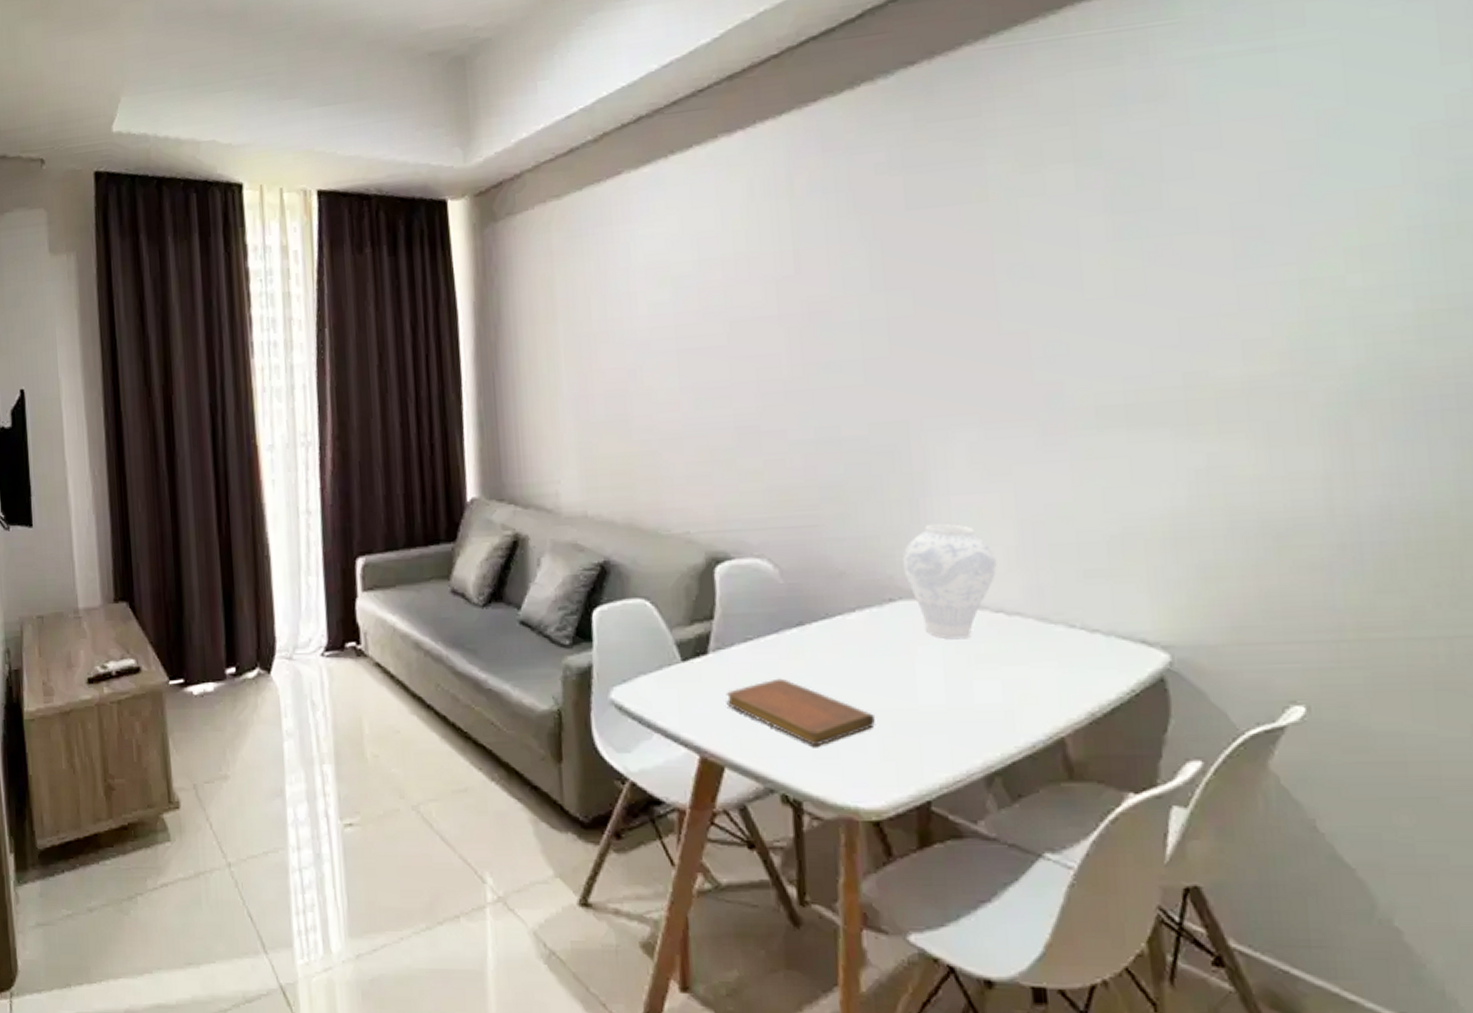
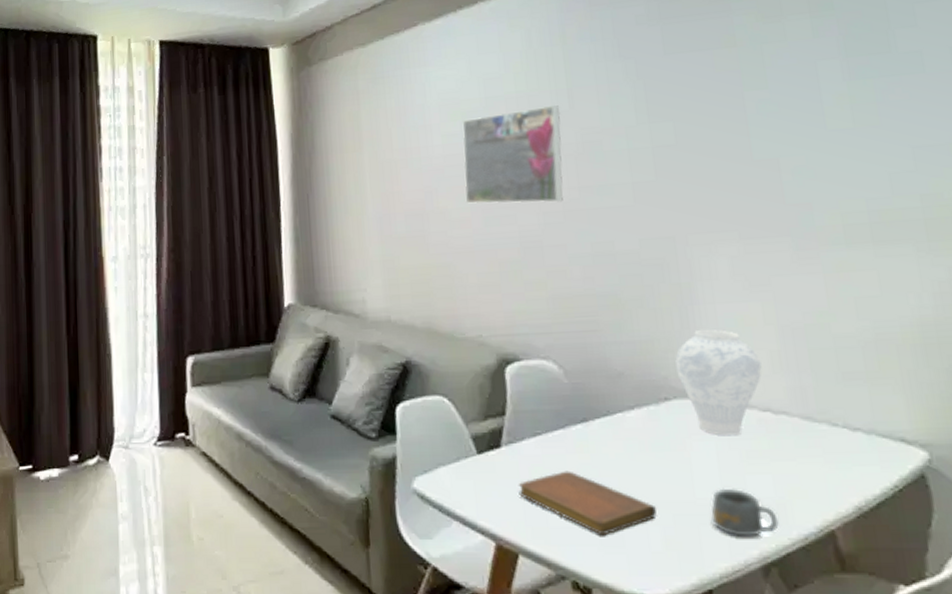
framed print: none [672,269,786,385] -> present [462,105,564,205]
mug: none [933,694,1006,746] -> present [711,488,779,537]

